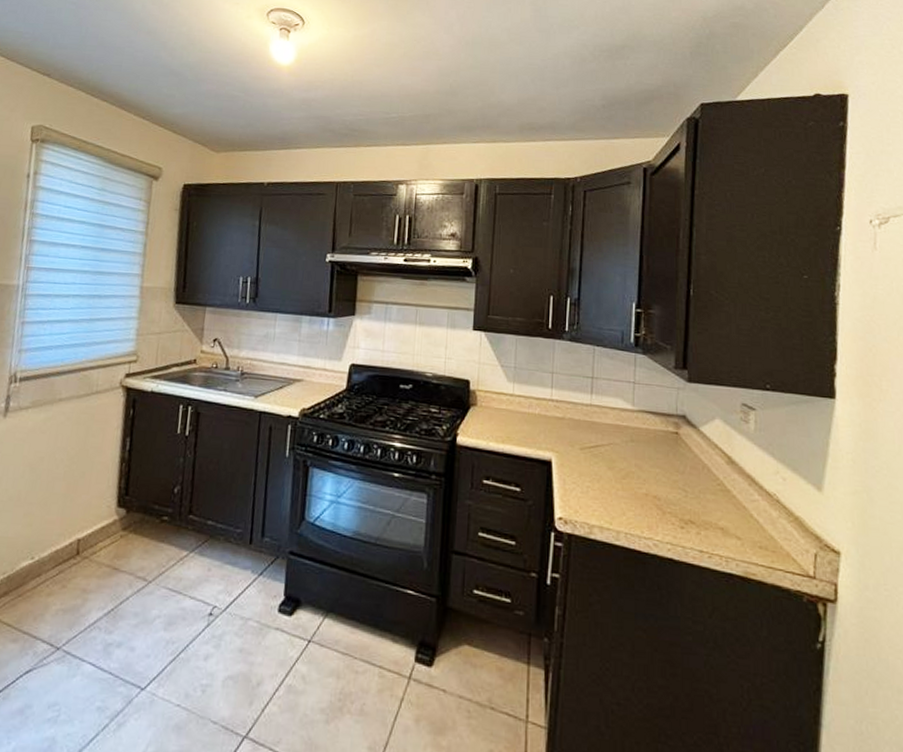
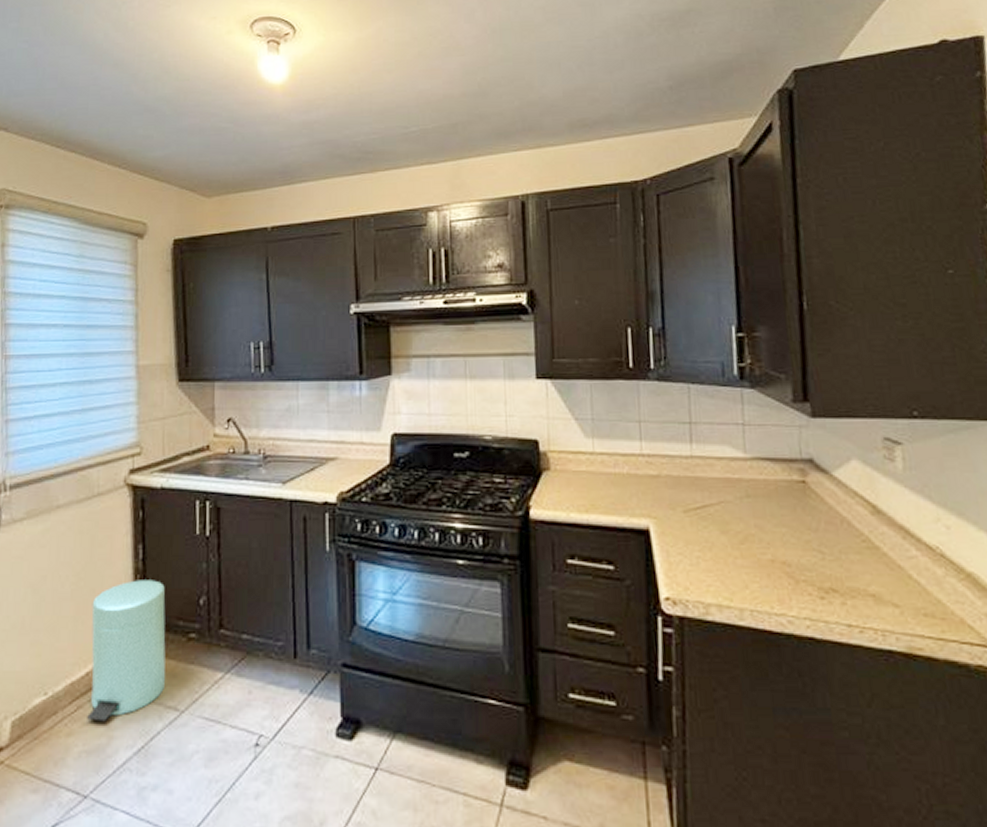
trash can: none [67,467,146,586] -> present [87,580,166,722]

